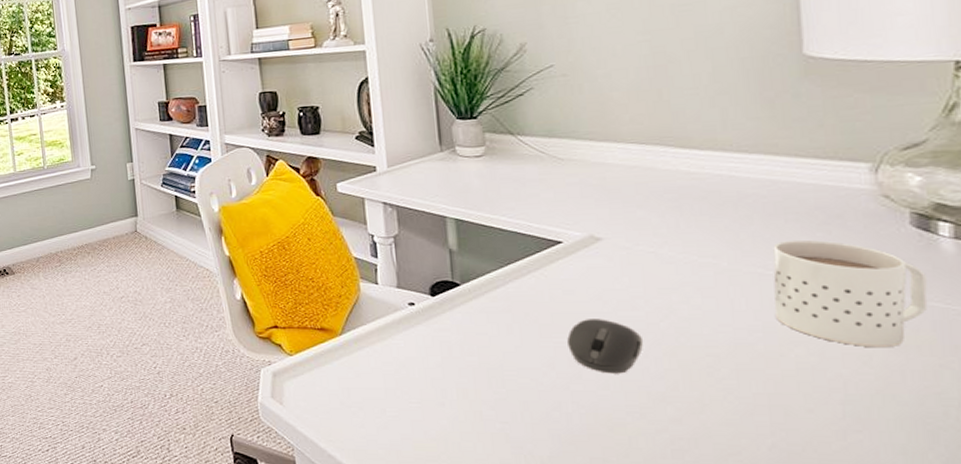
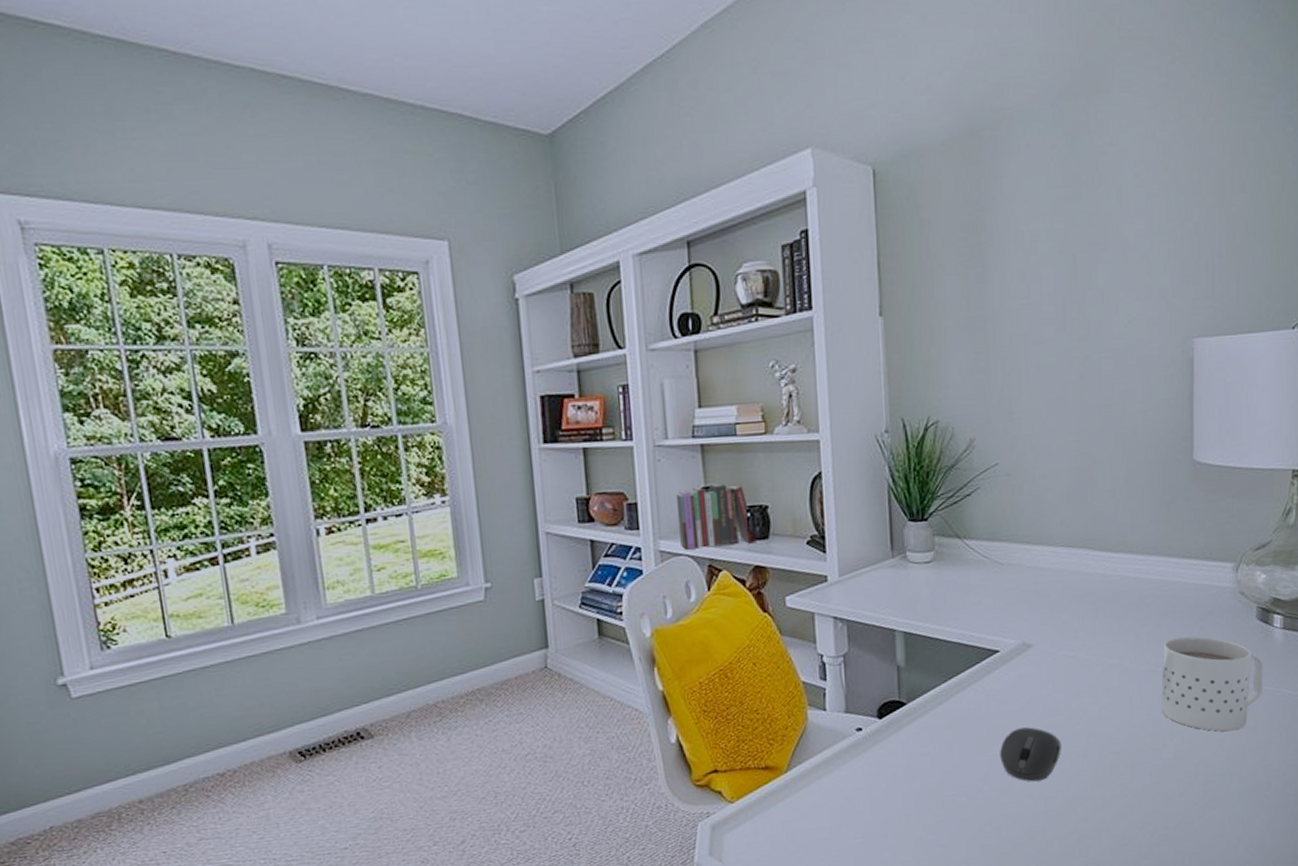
books: none [237,89,309,143] -> present [675,484,756,550]

